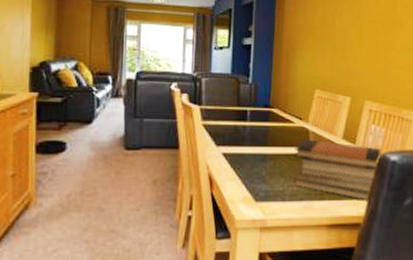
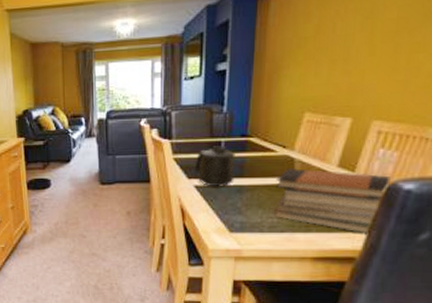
mug: none [222,114,260,157] -> present [194,146,235,189]

